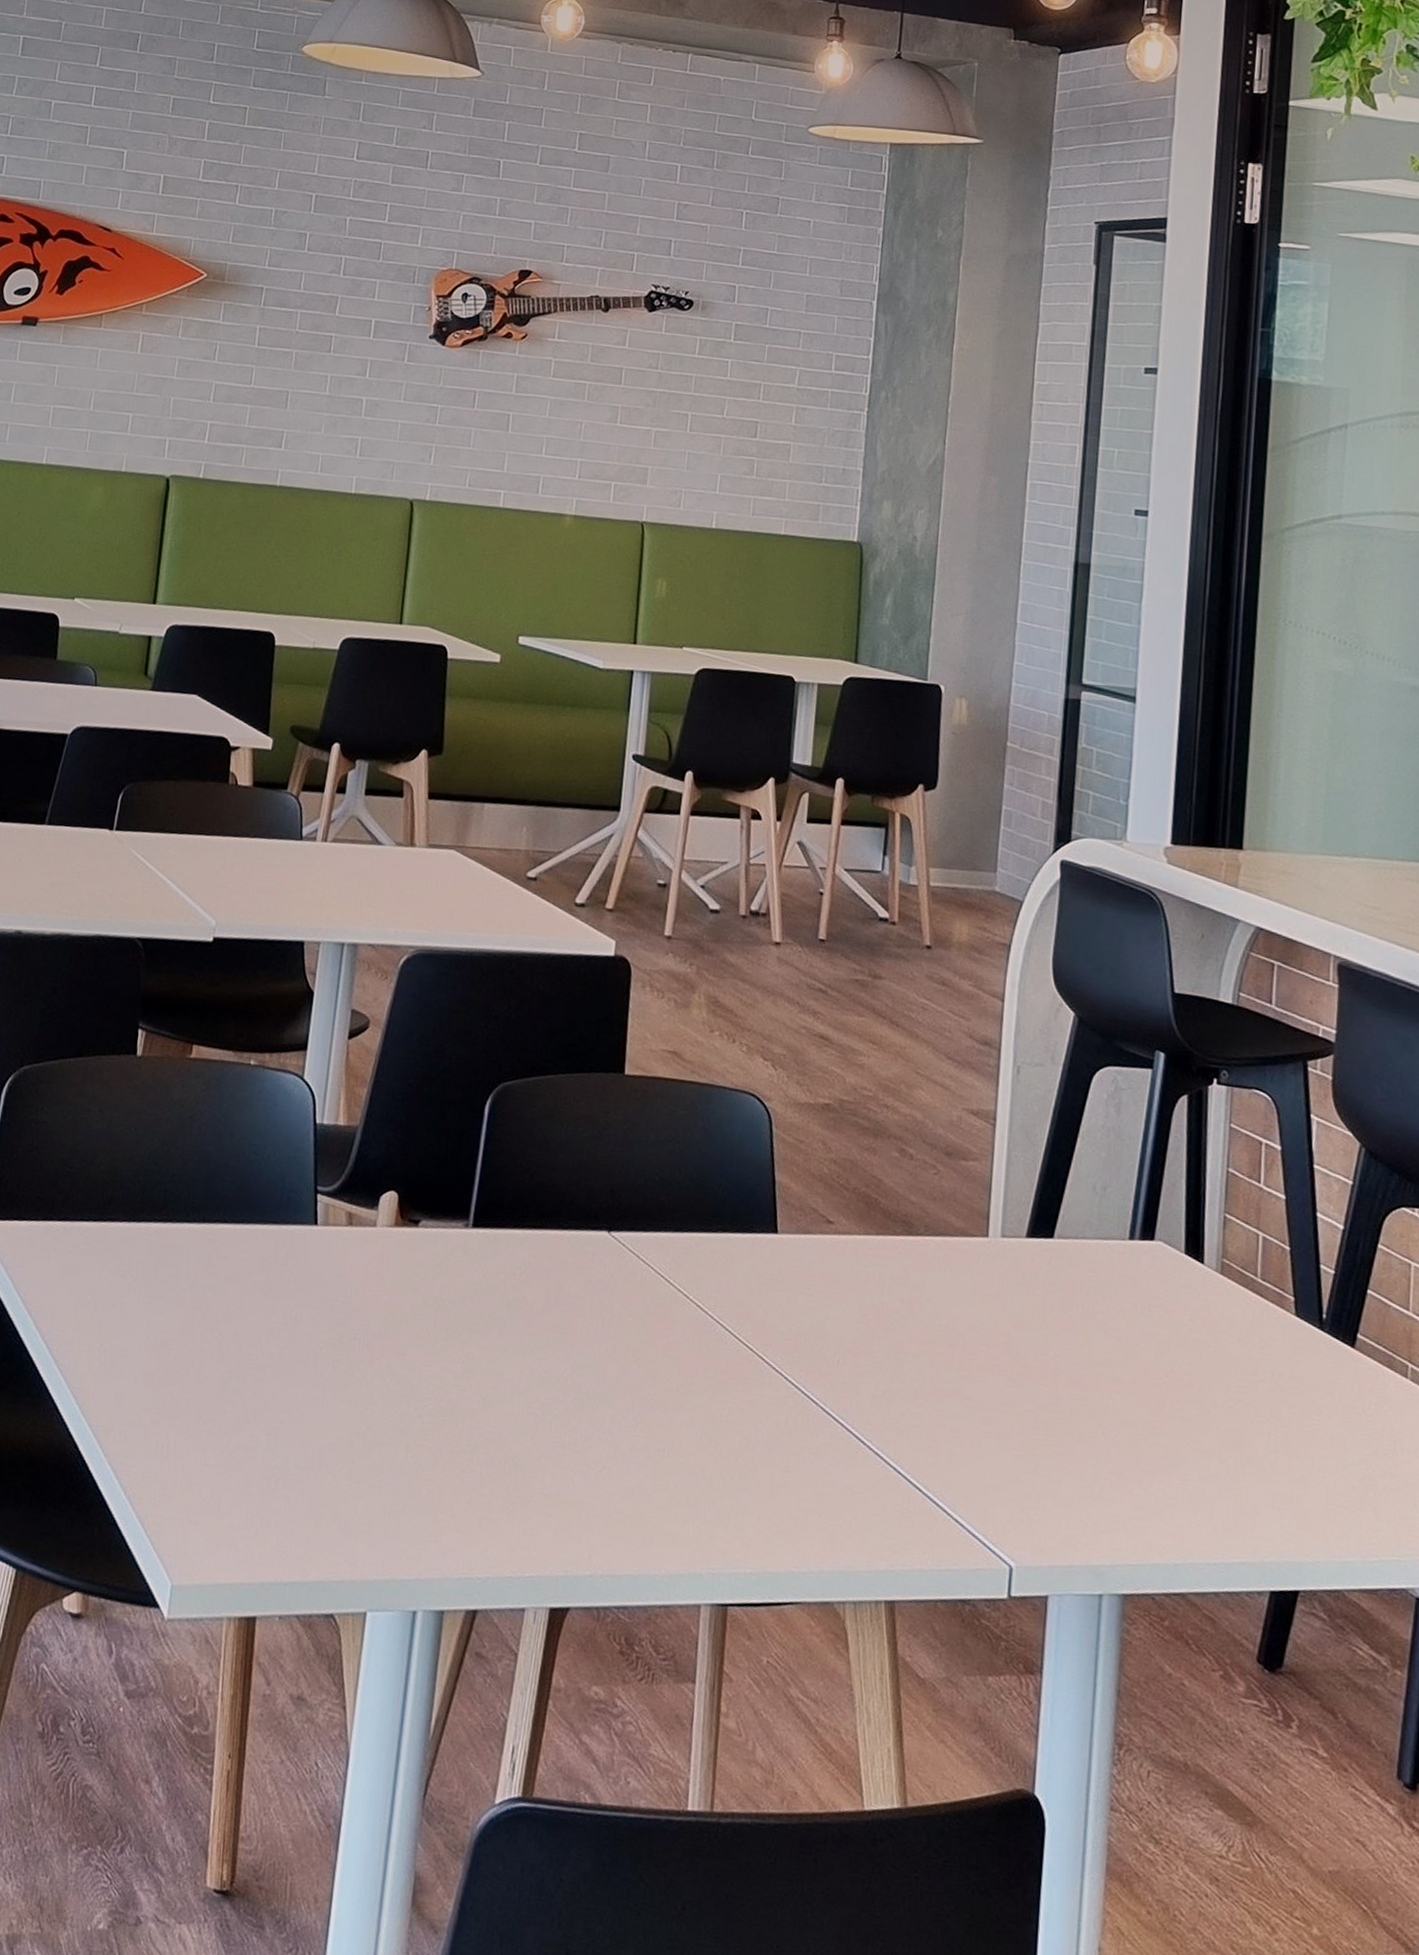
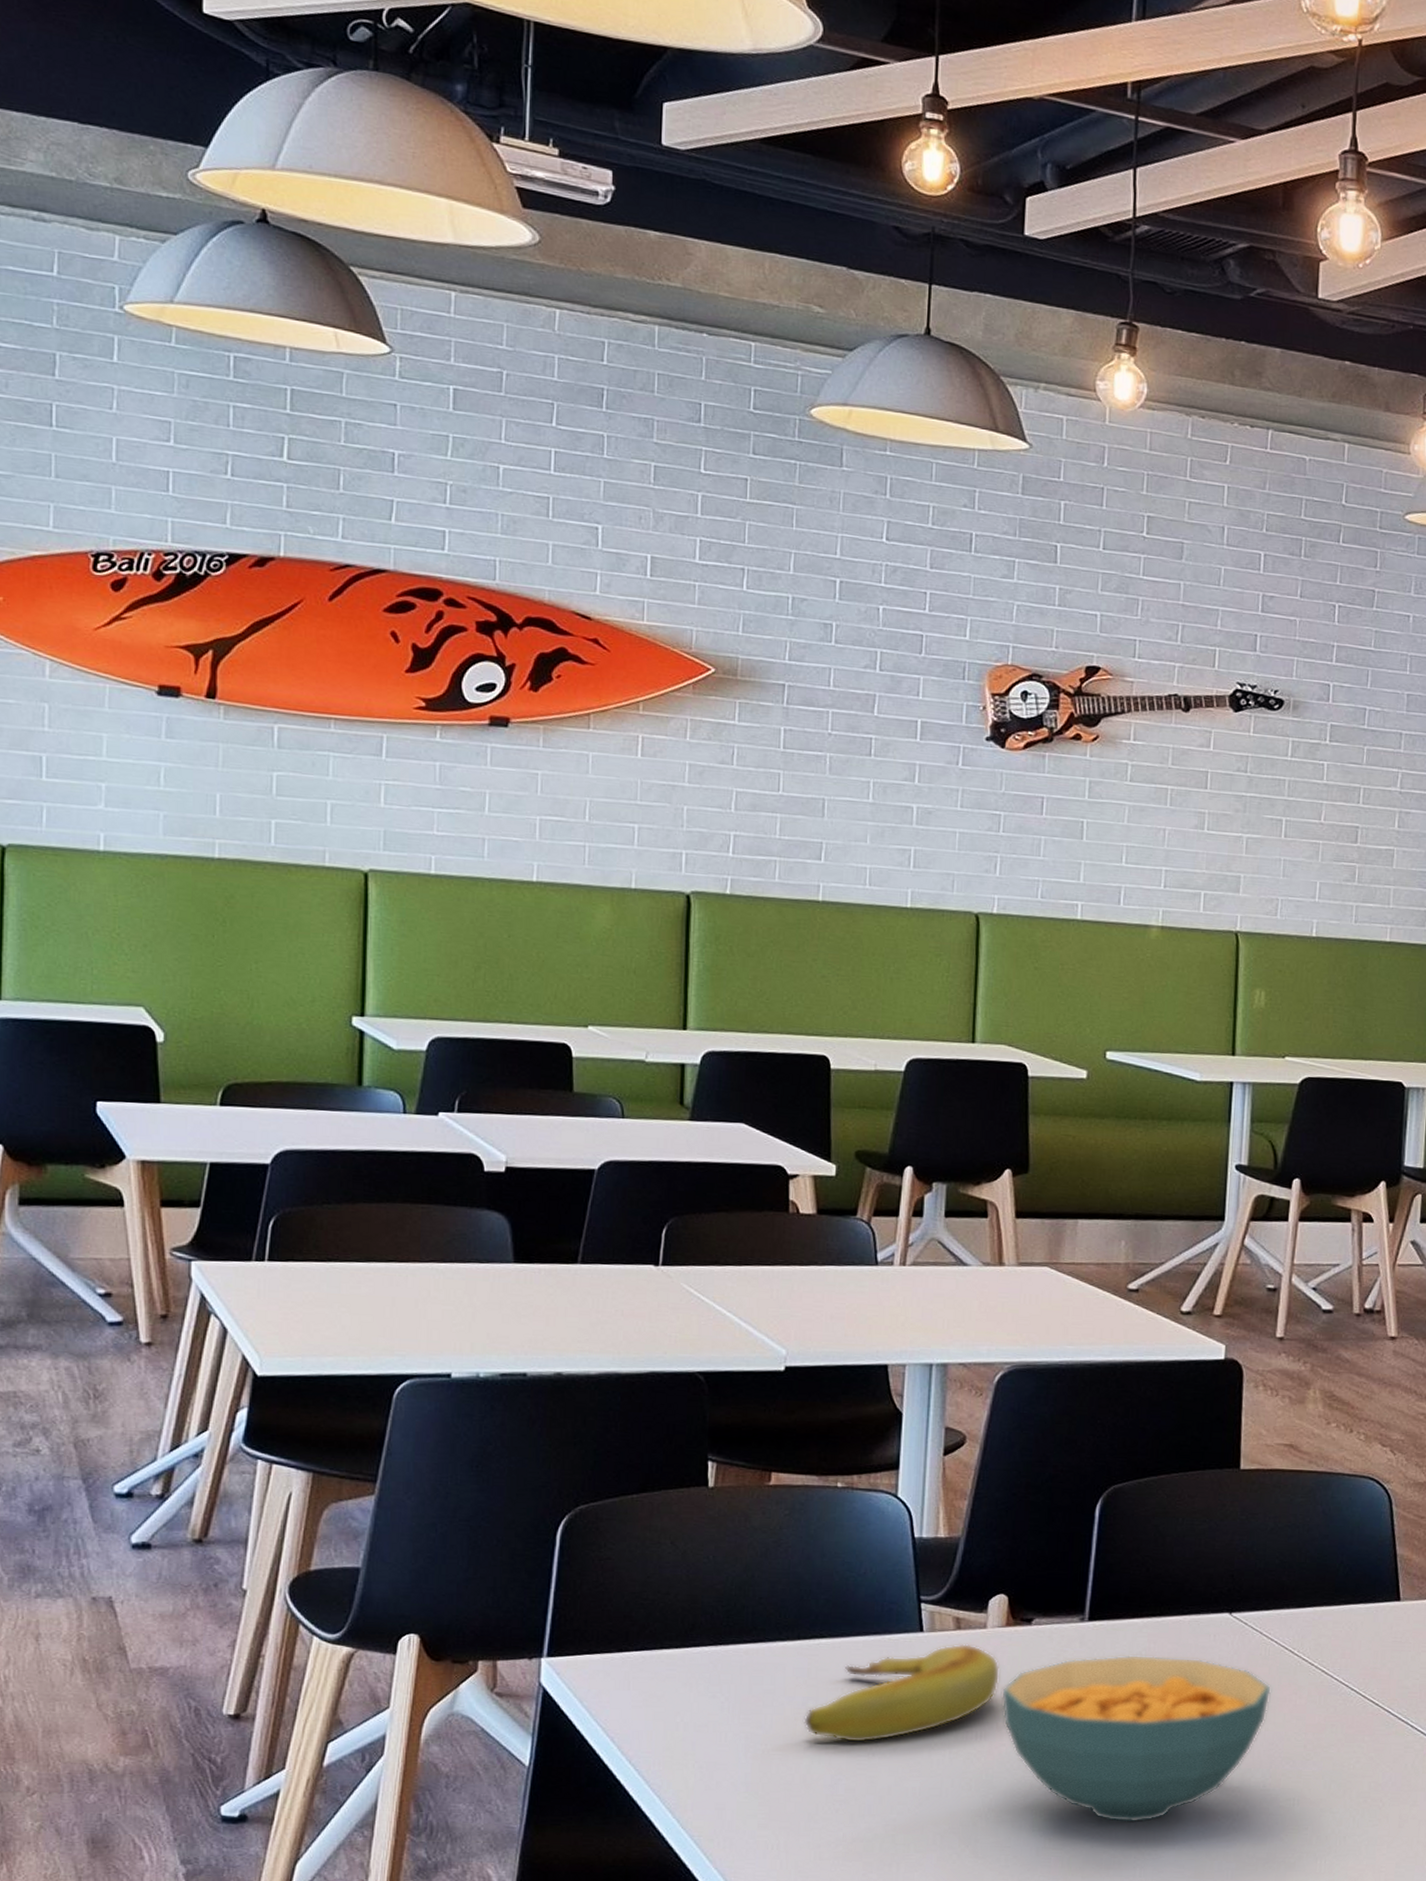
banana: none [201,1241,387,1341] -> present [803,1644,1001,1743]
cereal bowl: none [385,1267,647,1460] -> present [1001,1654,1272,1823]

